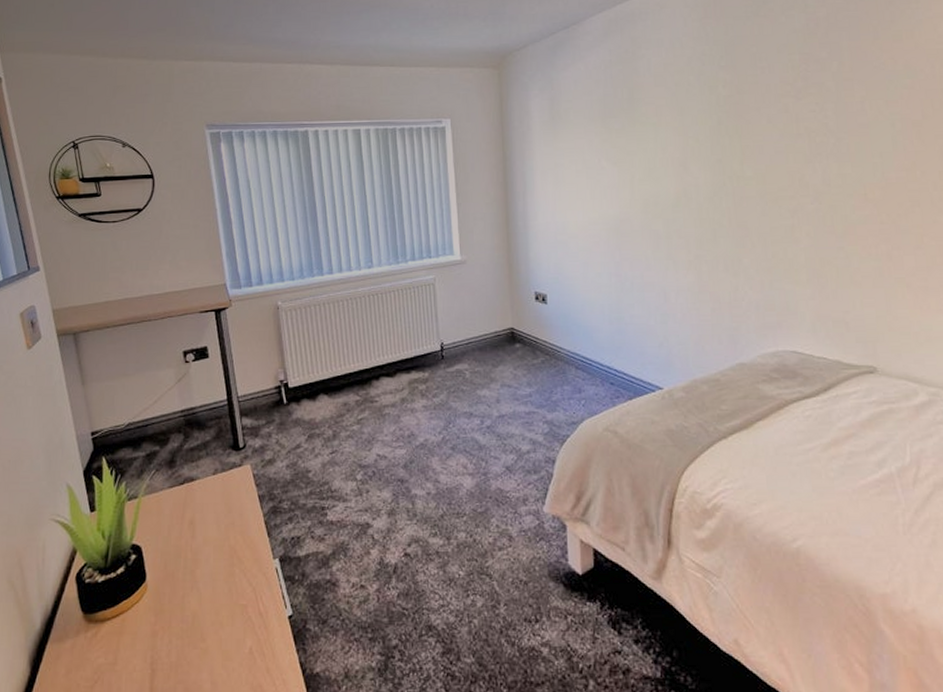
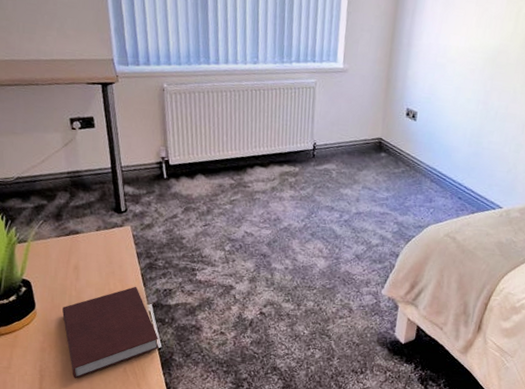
notebook: none [177,537,289,670] -> present [62,286,159,379]

